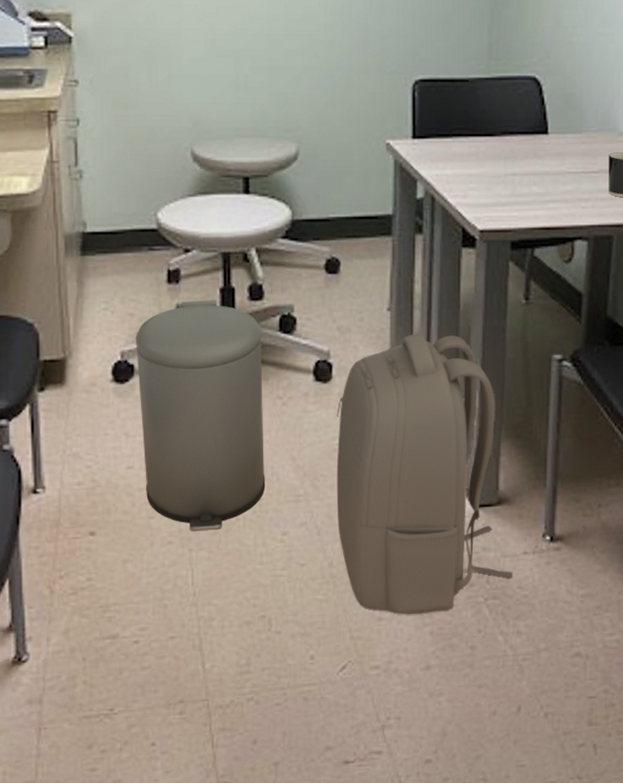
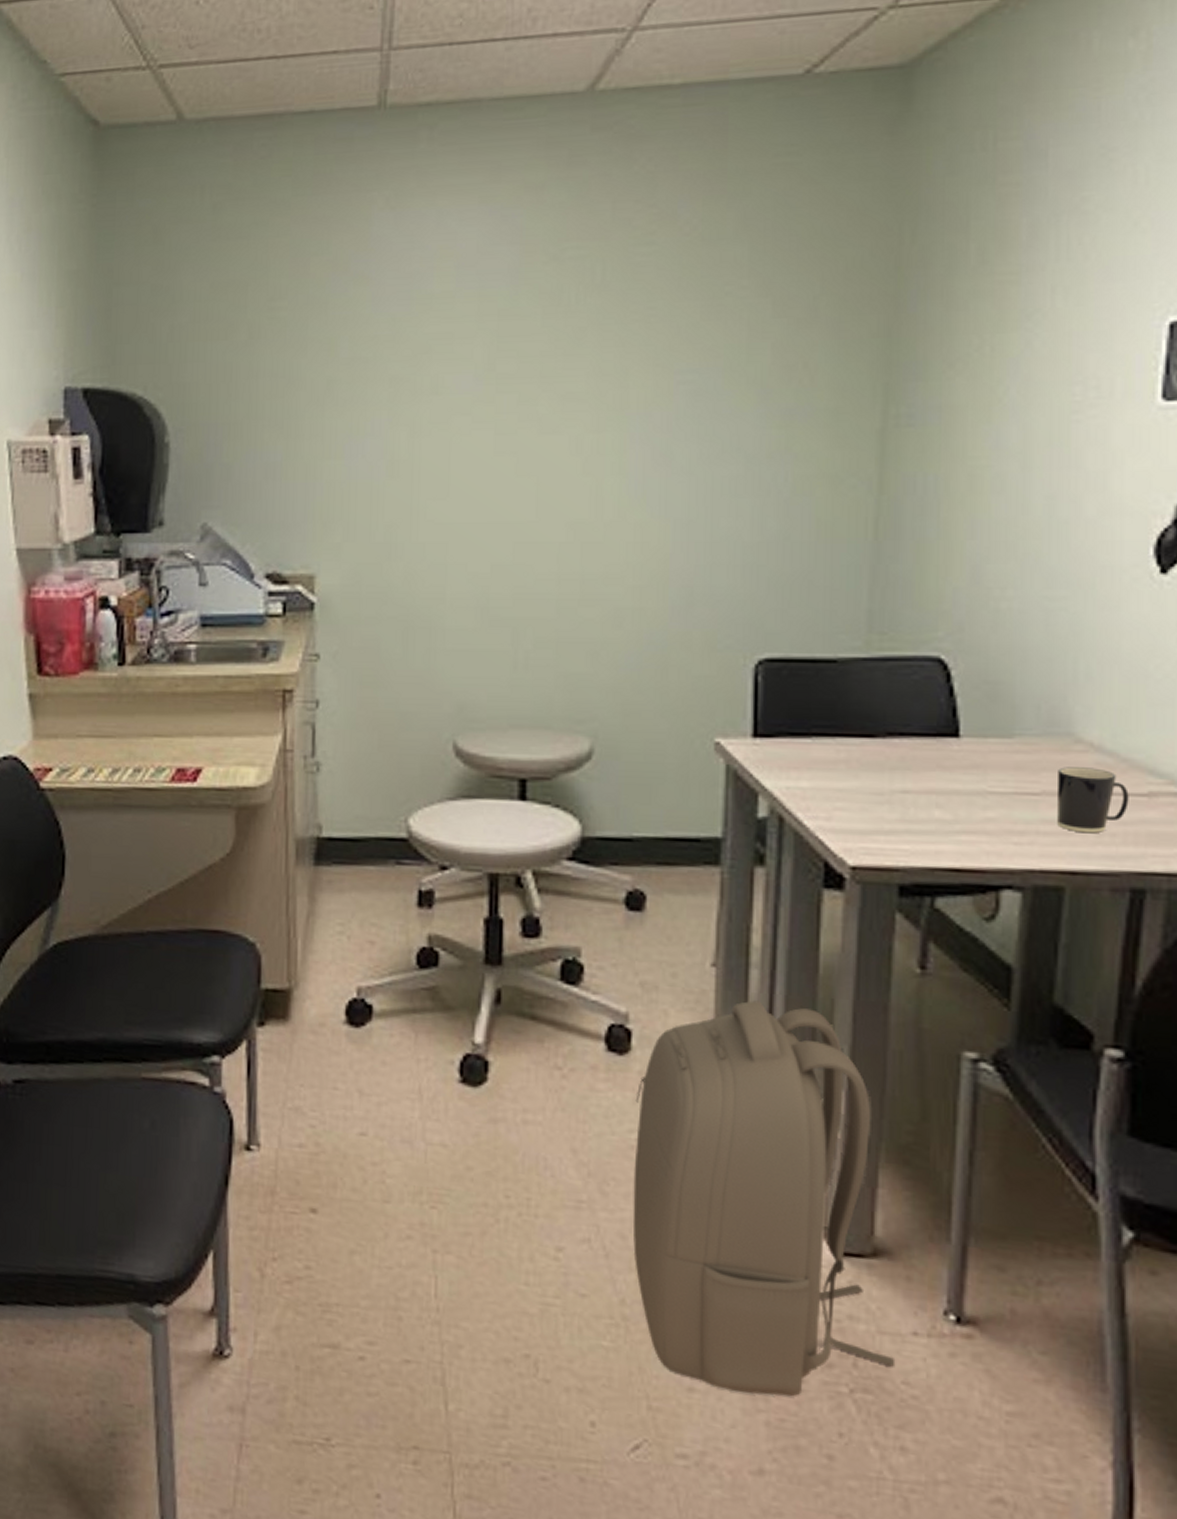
pedal bin: present [136,300,266,531] -> none [376,931,537,1231]

